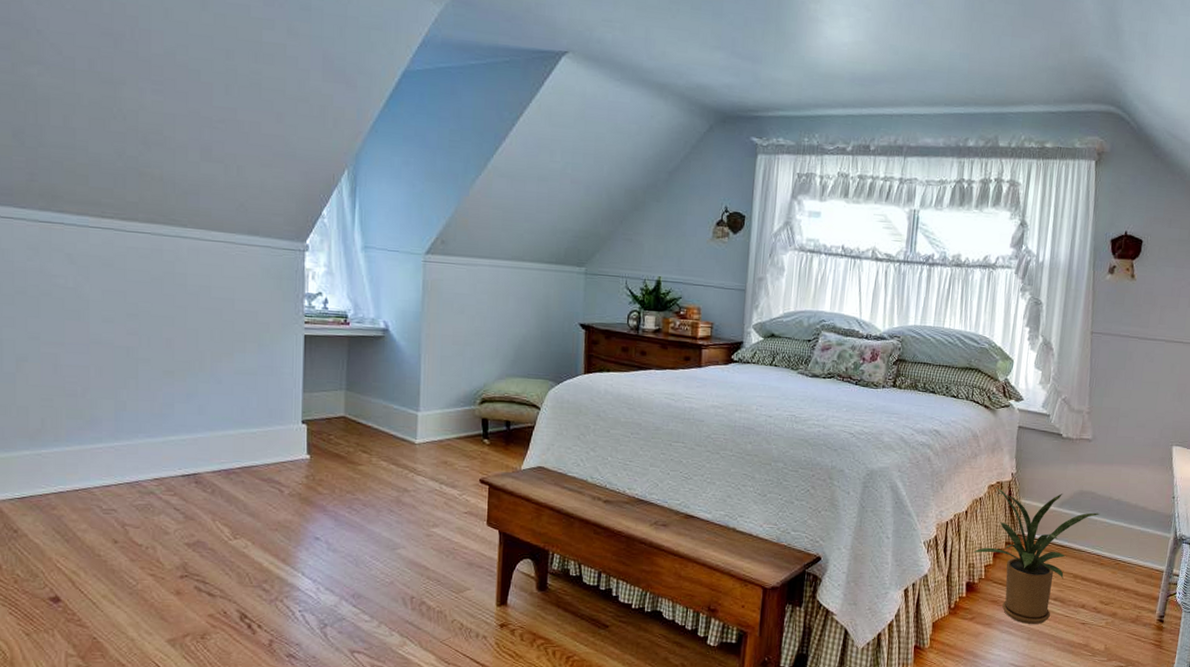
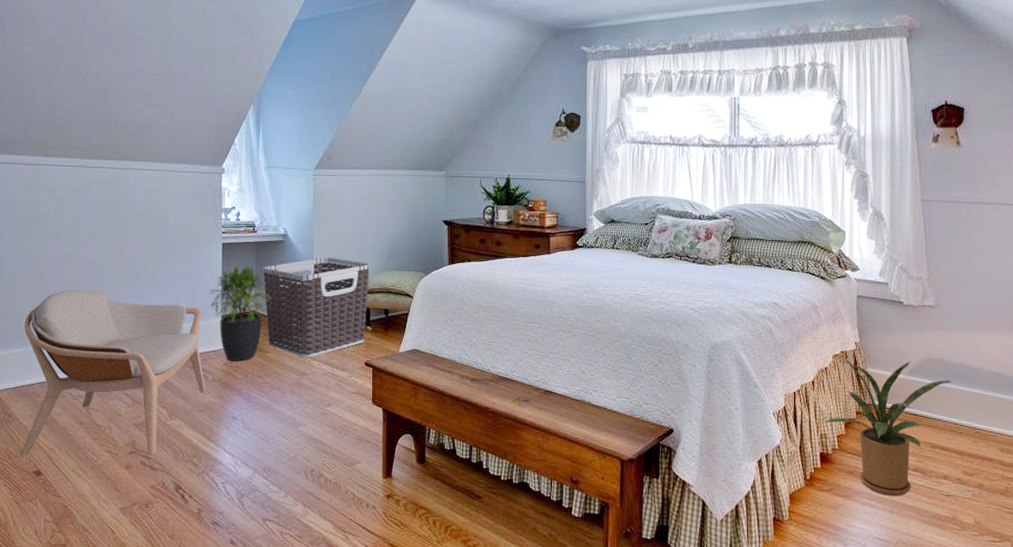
armchair: none [29,381,281,580] -> present [19,290,206,457]
potted plant: none [286,362,367,474] -> present [209,264,272,361]
clothes hamper: none [355,358,491,473] -> present [262,257,371,358]

